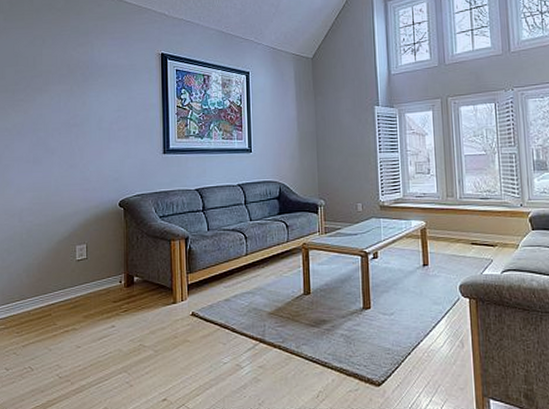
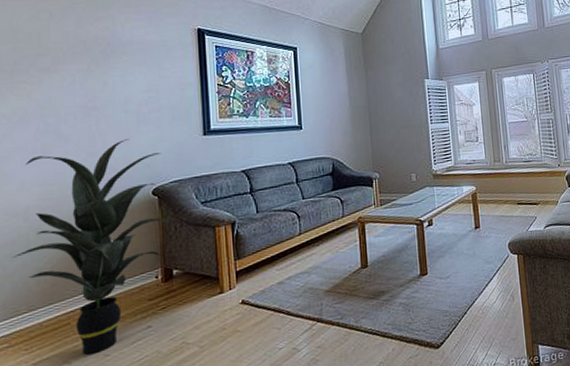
indoor plant: none [10,154,133,345] -> present [13,139,171,355]

